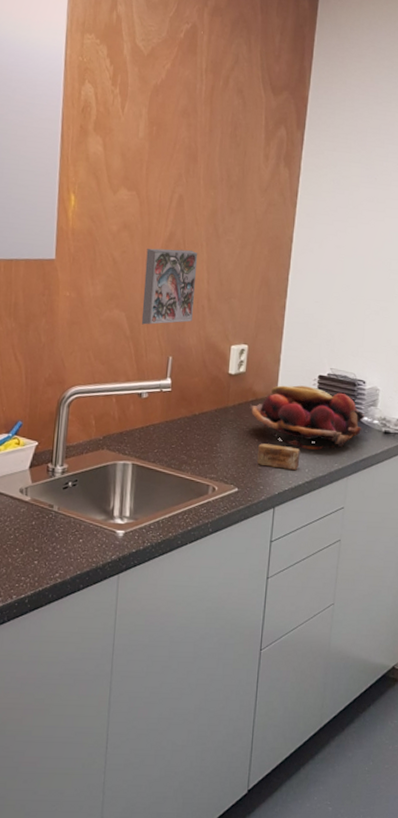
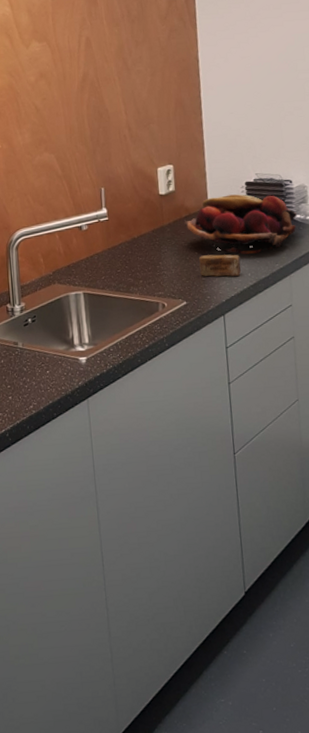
decorative tile: present [141,248,198,325] -> none [64,86,117,163]

